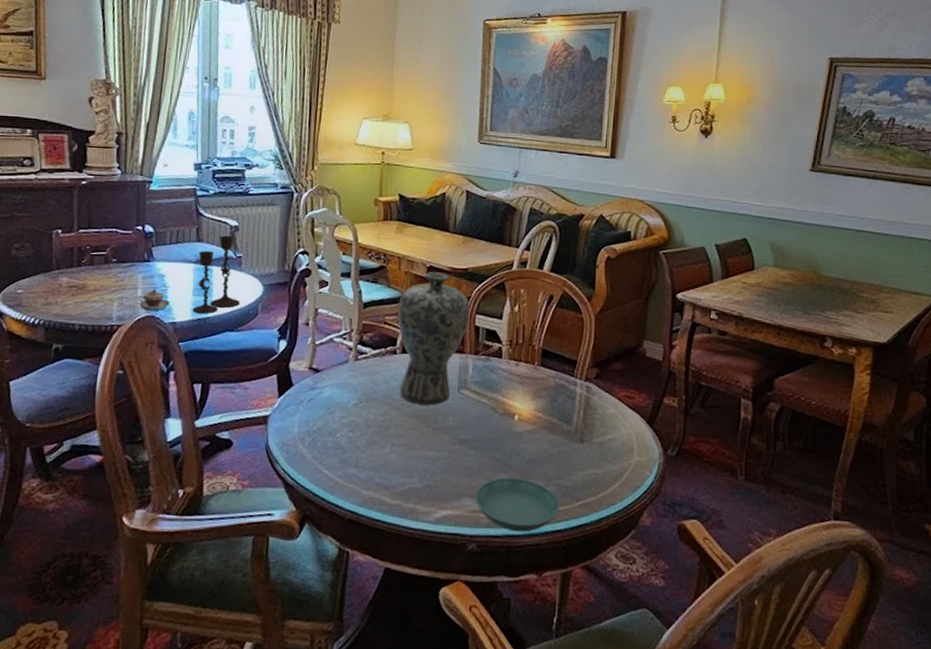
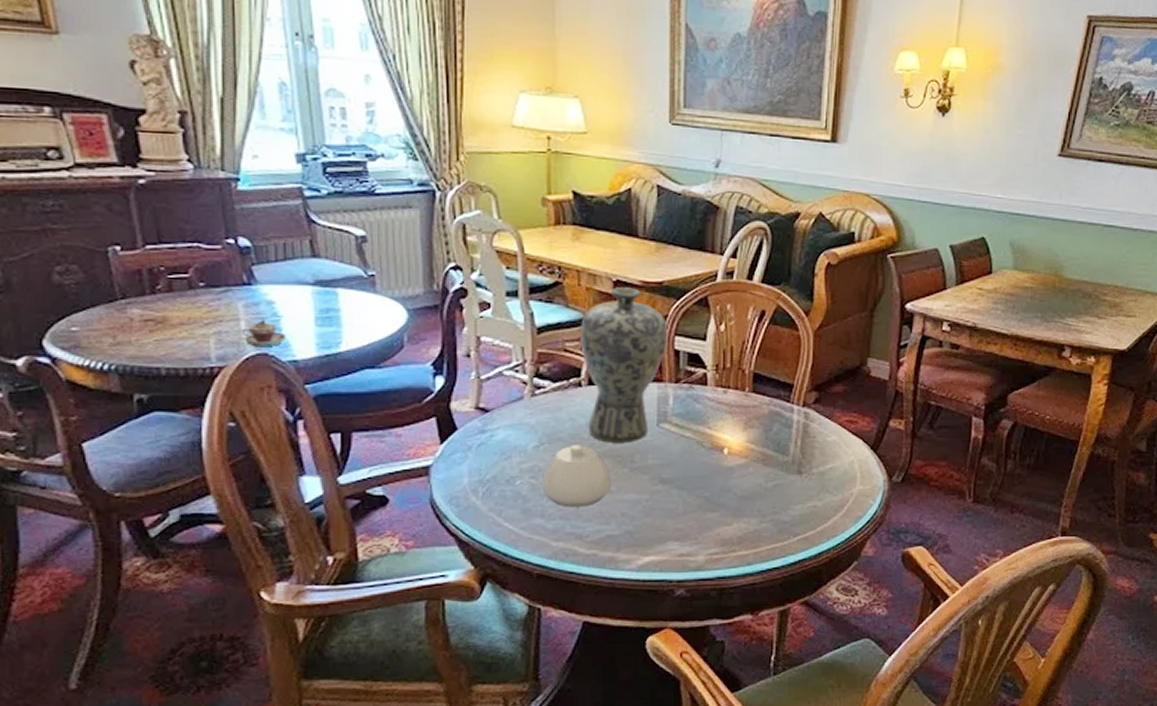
candlestick: present [192,235,240,314] -> none [316,248,379,349]
sugar bowl: none [357,404,417,461] -> present [541,444,612,507]
saucer: present [475,477,560,532] -> none [682,517,776,573]

